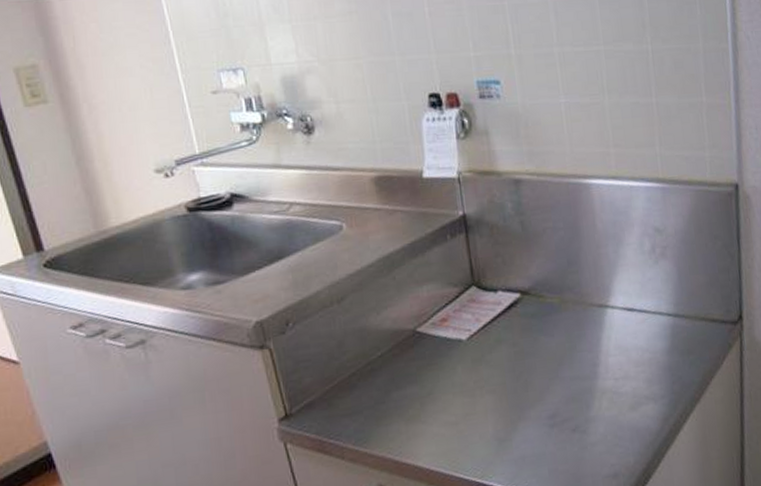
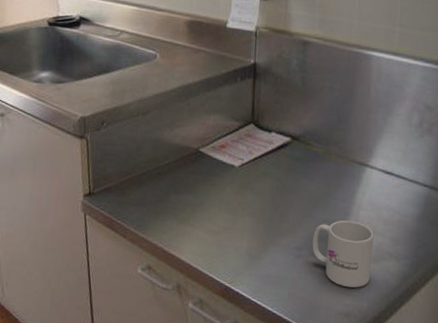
mug: none [563,370,632,446] -> present [312,220,374,288]

